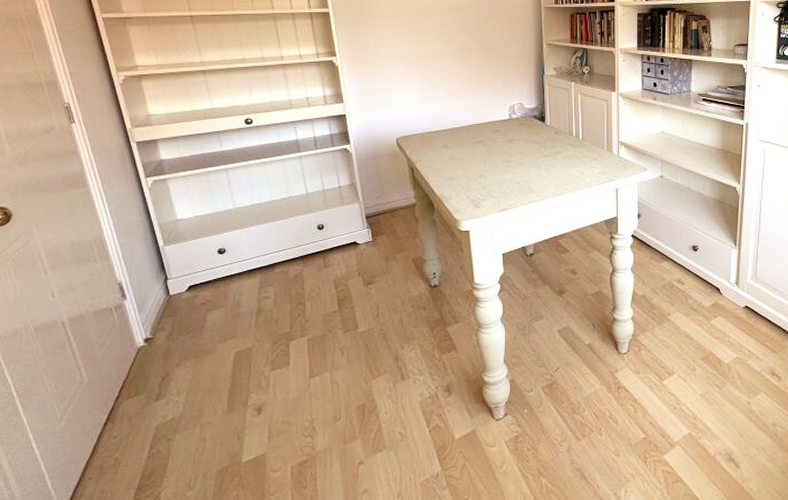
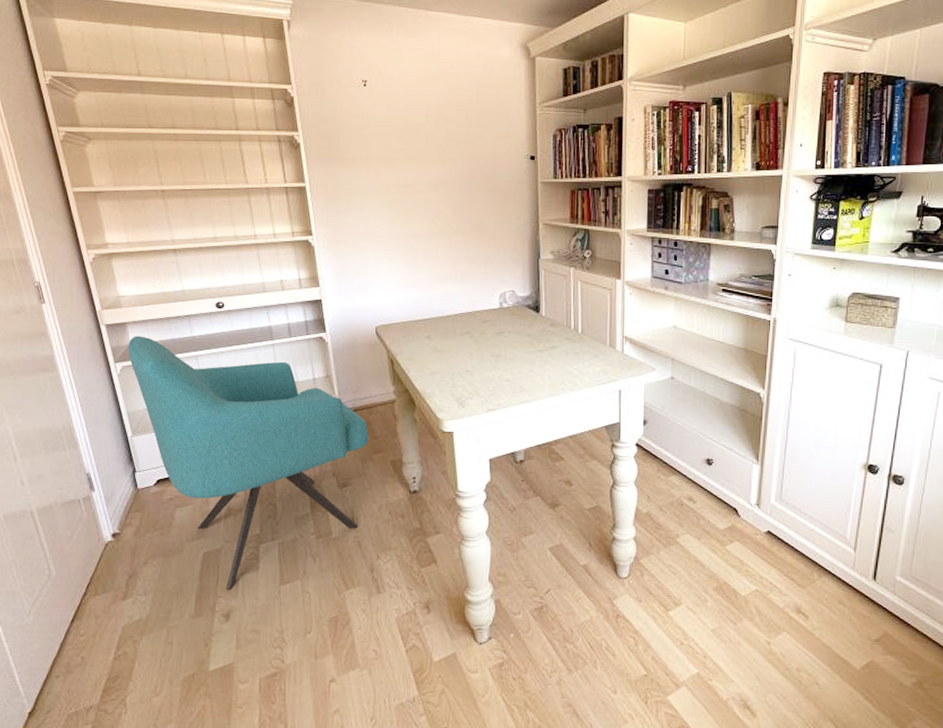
chair: none [159,152,392,385] -> present [128,336,369,590]

